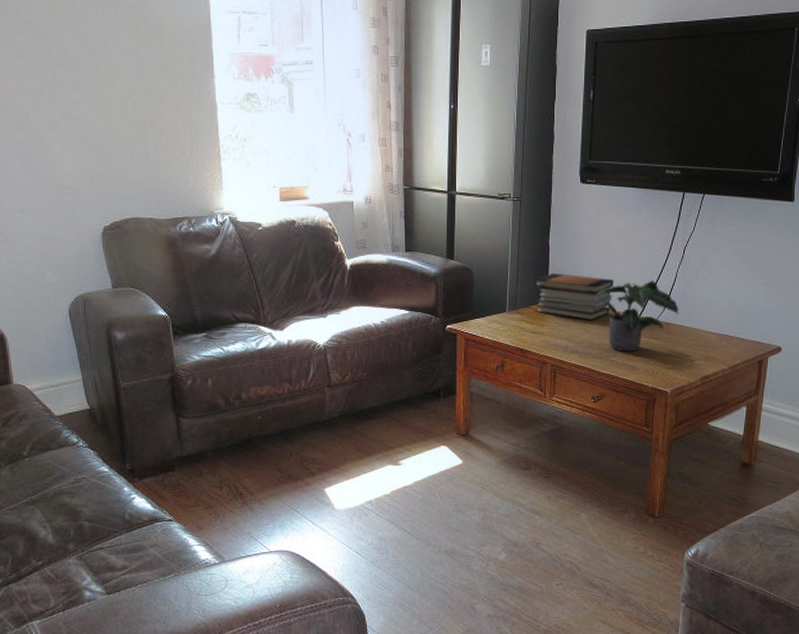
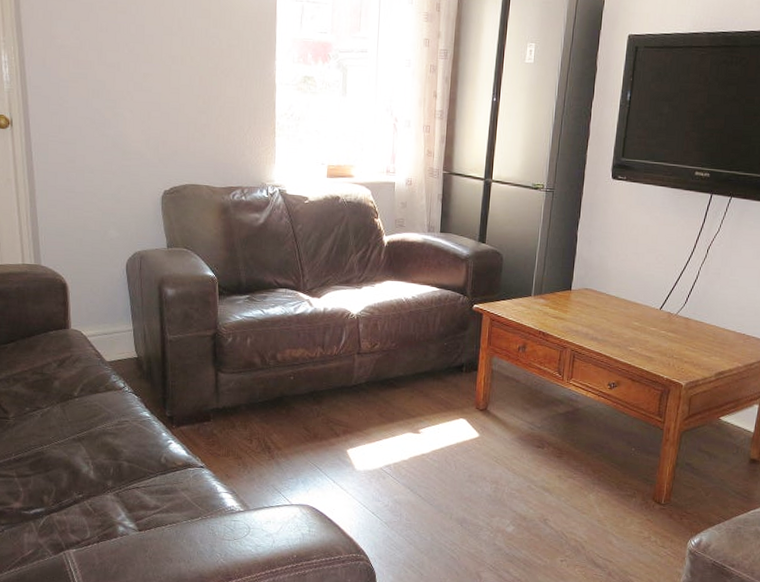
book stack: present [534,272,613,321] -> none [559,262,637,311]
potted plant: present [593,280,679,352] -> none [616,276,699,343]

